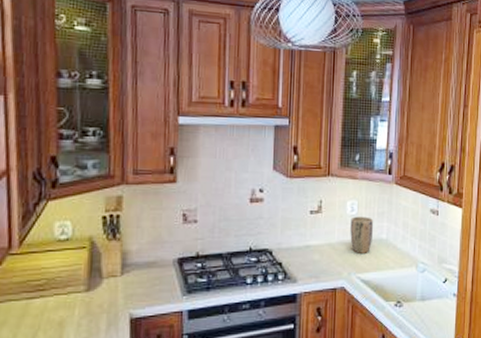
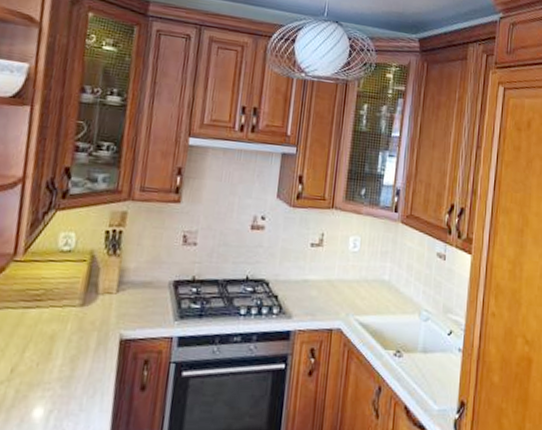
plant pot: present [350,216,374,253] -> none [350,253,376,294]

